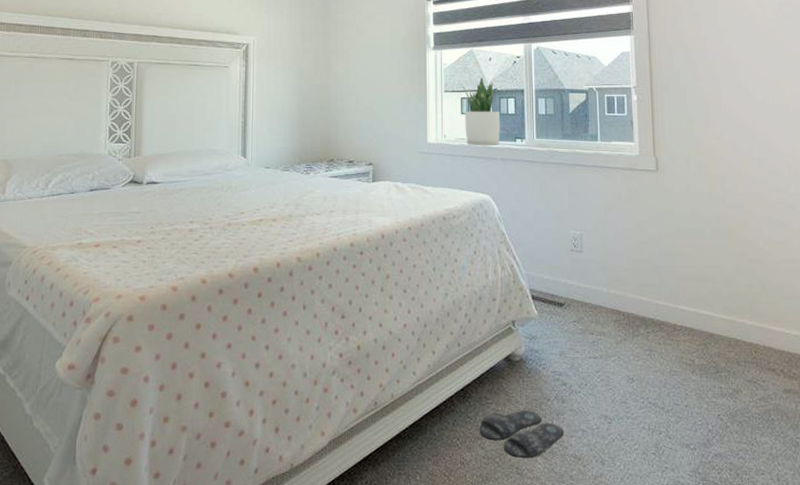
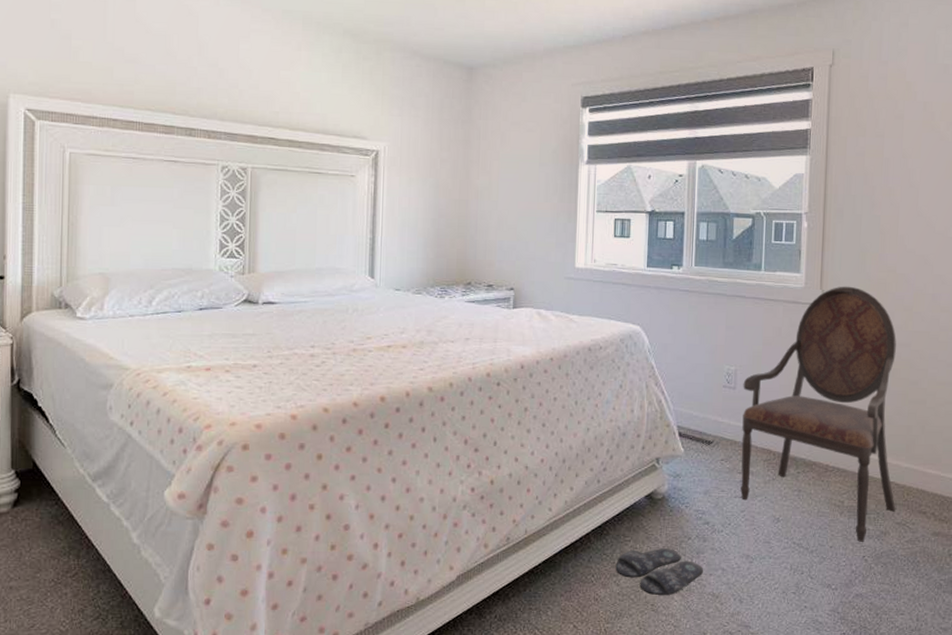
planter: present [461,78,500,146] -> none [615,197,657,274]
armchair: none [589,153,746,401] -> present [740,286,897,542]

